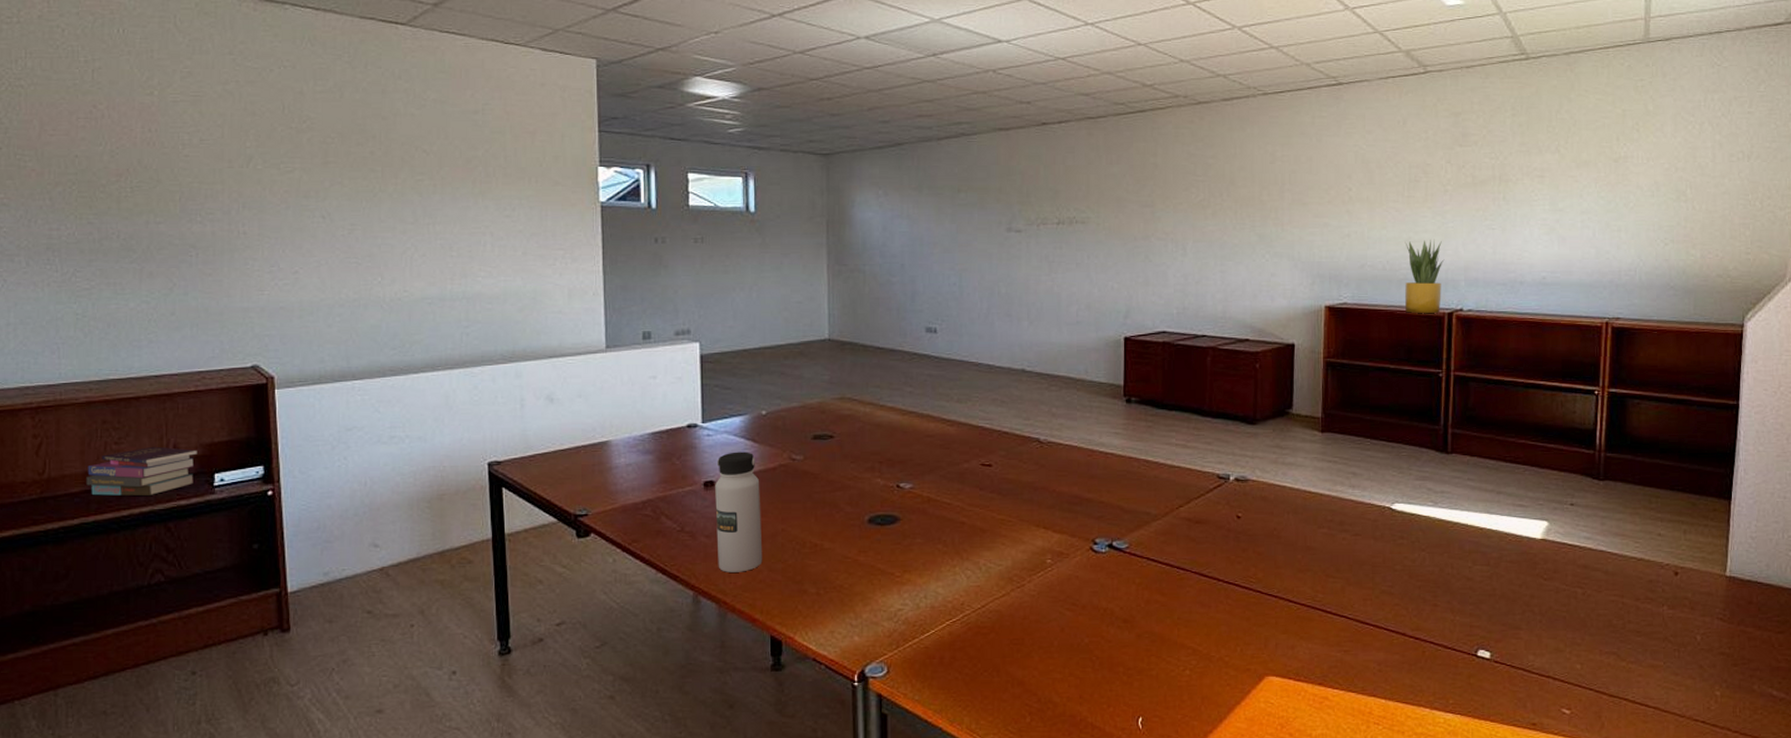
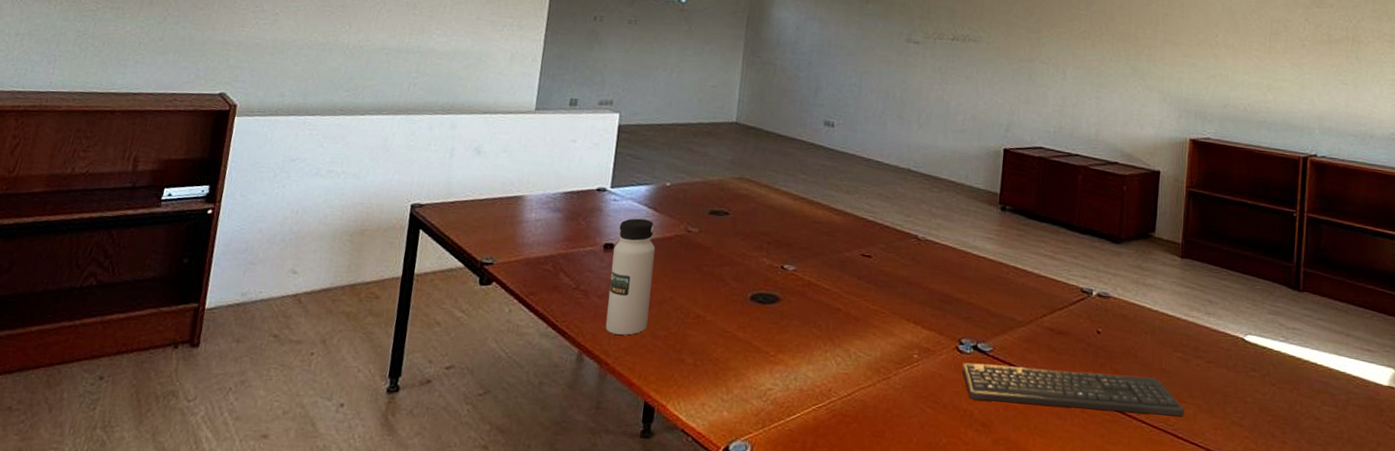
books: present [86,446,197,497] -> none [48,157,154,203]
computer keyboard: none [1098,557,1332,597] -> present [962,362,1184,417]
planter: present [1404,239,1445,314] -> none [1263,87,1301,157]

